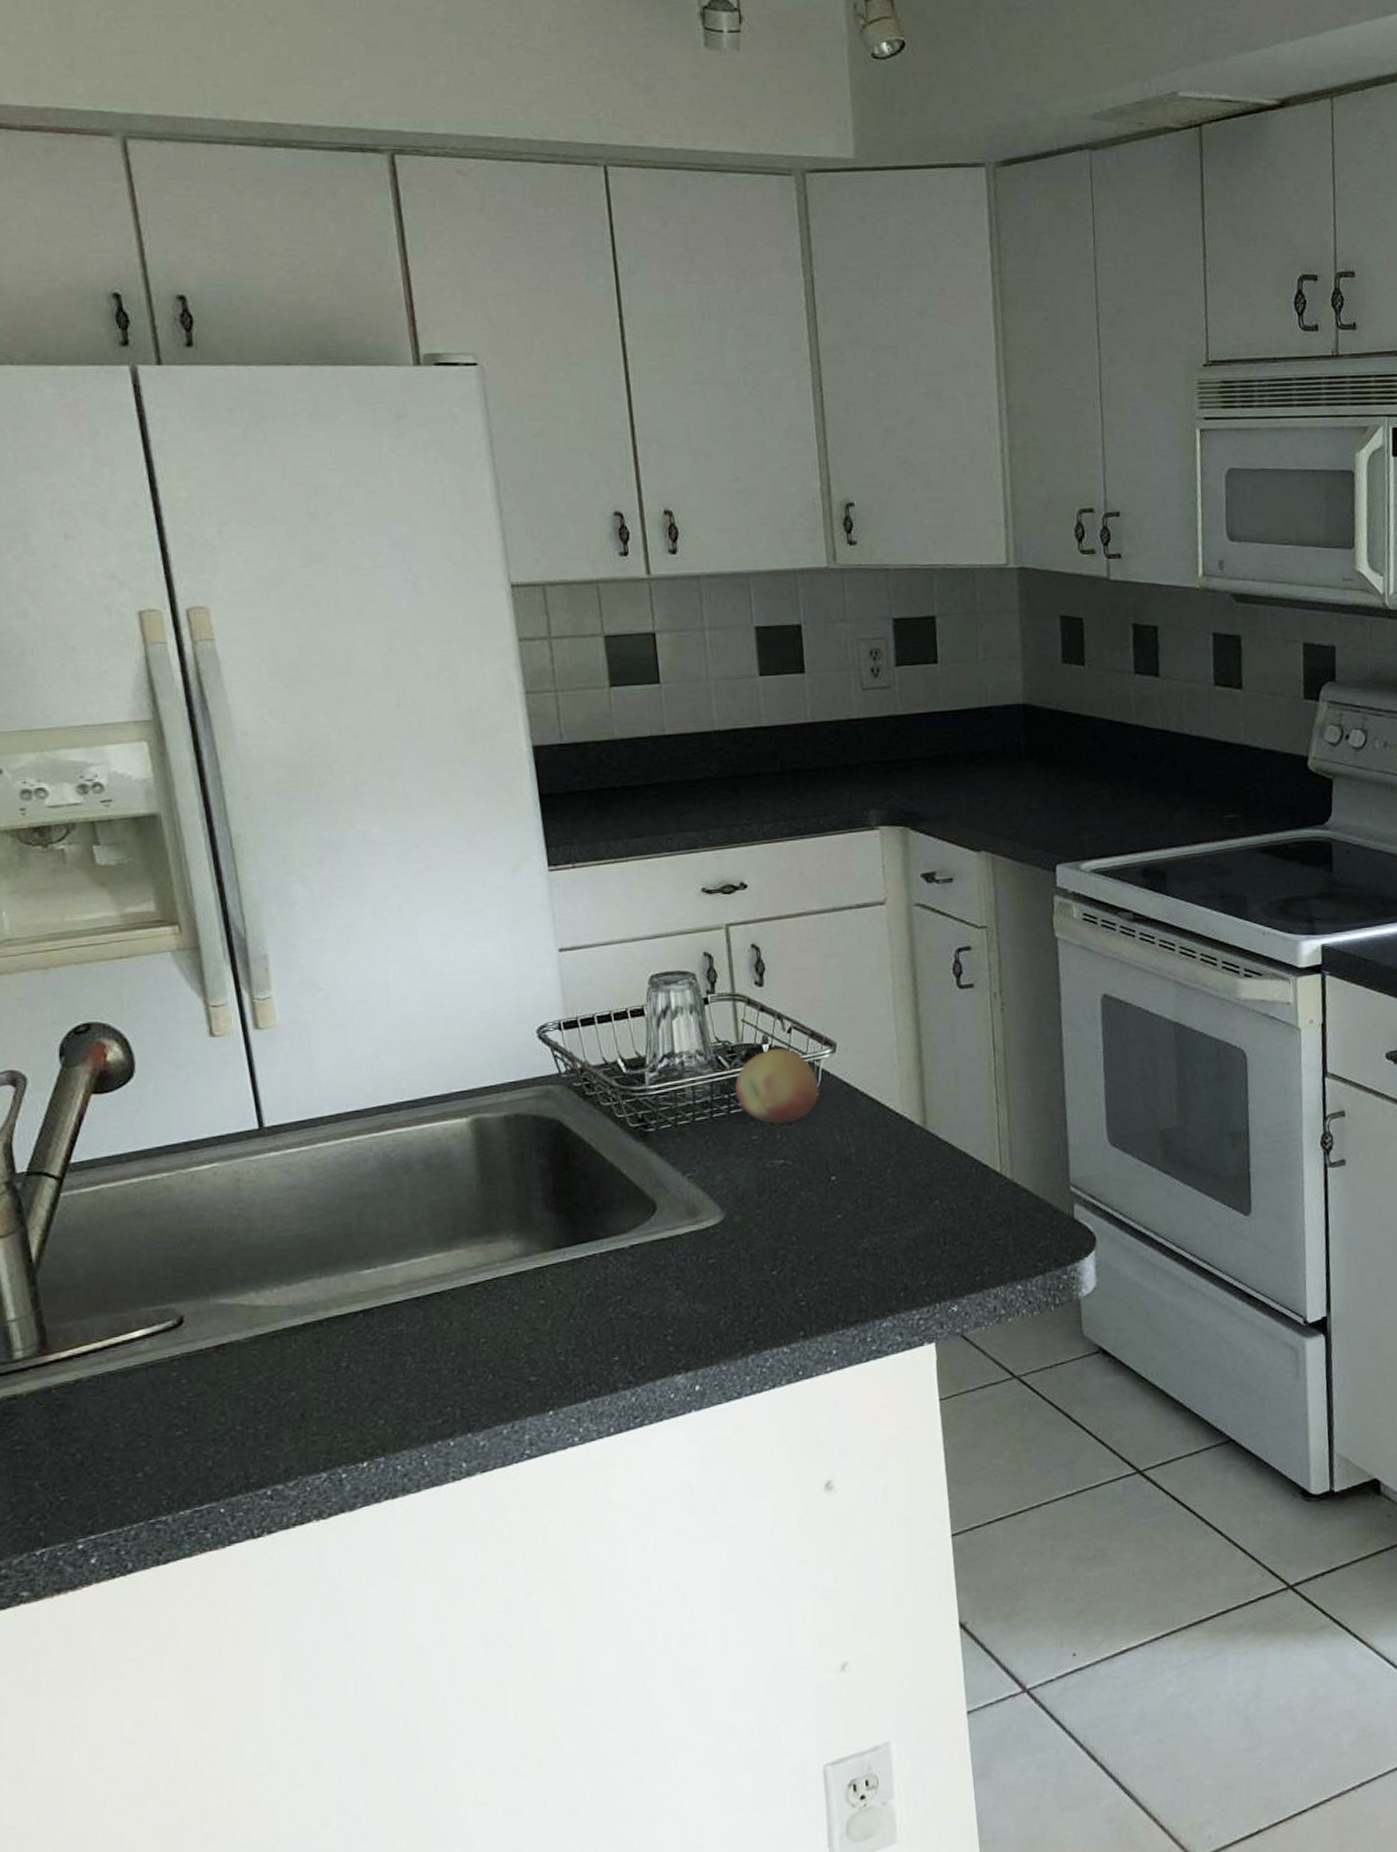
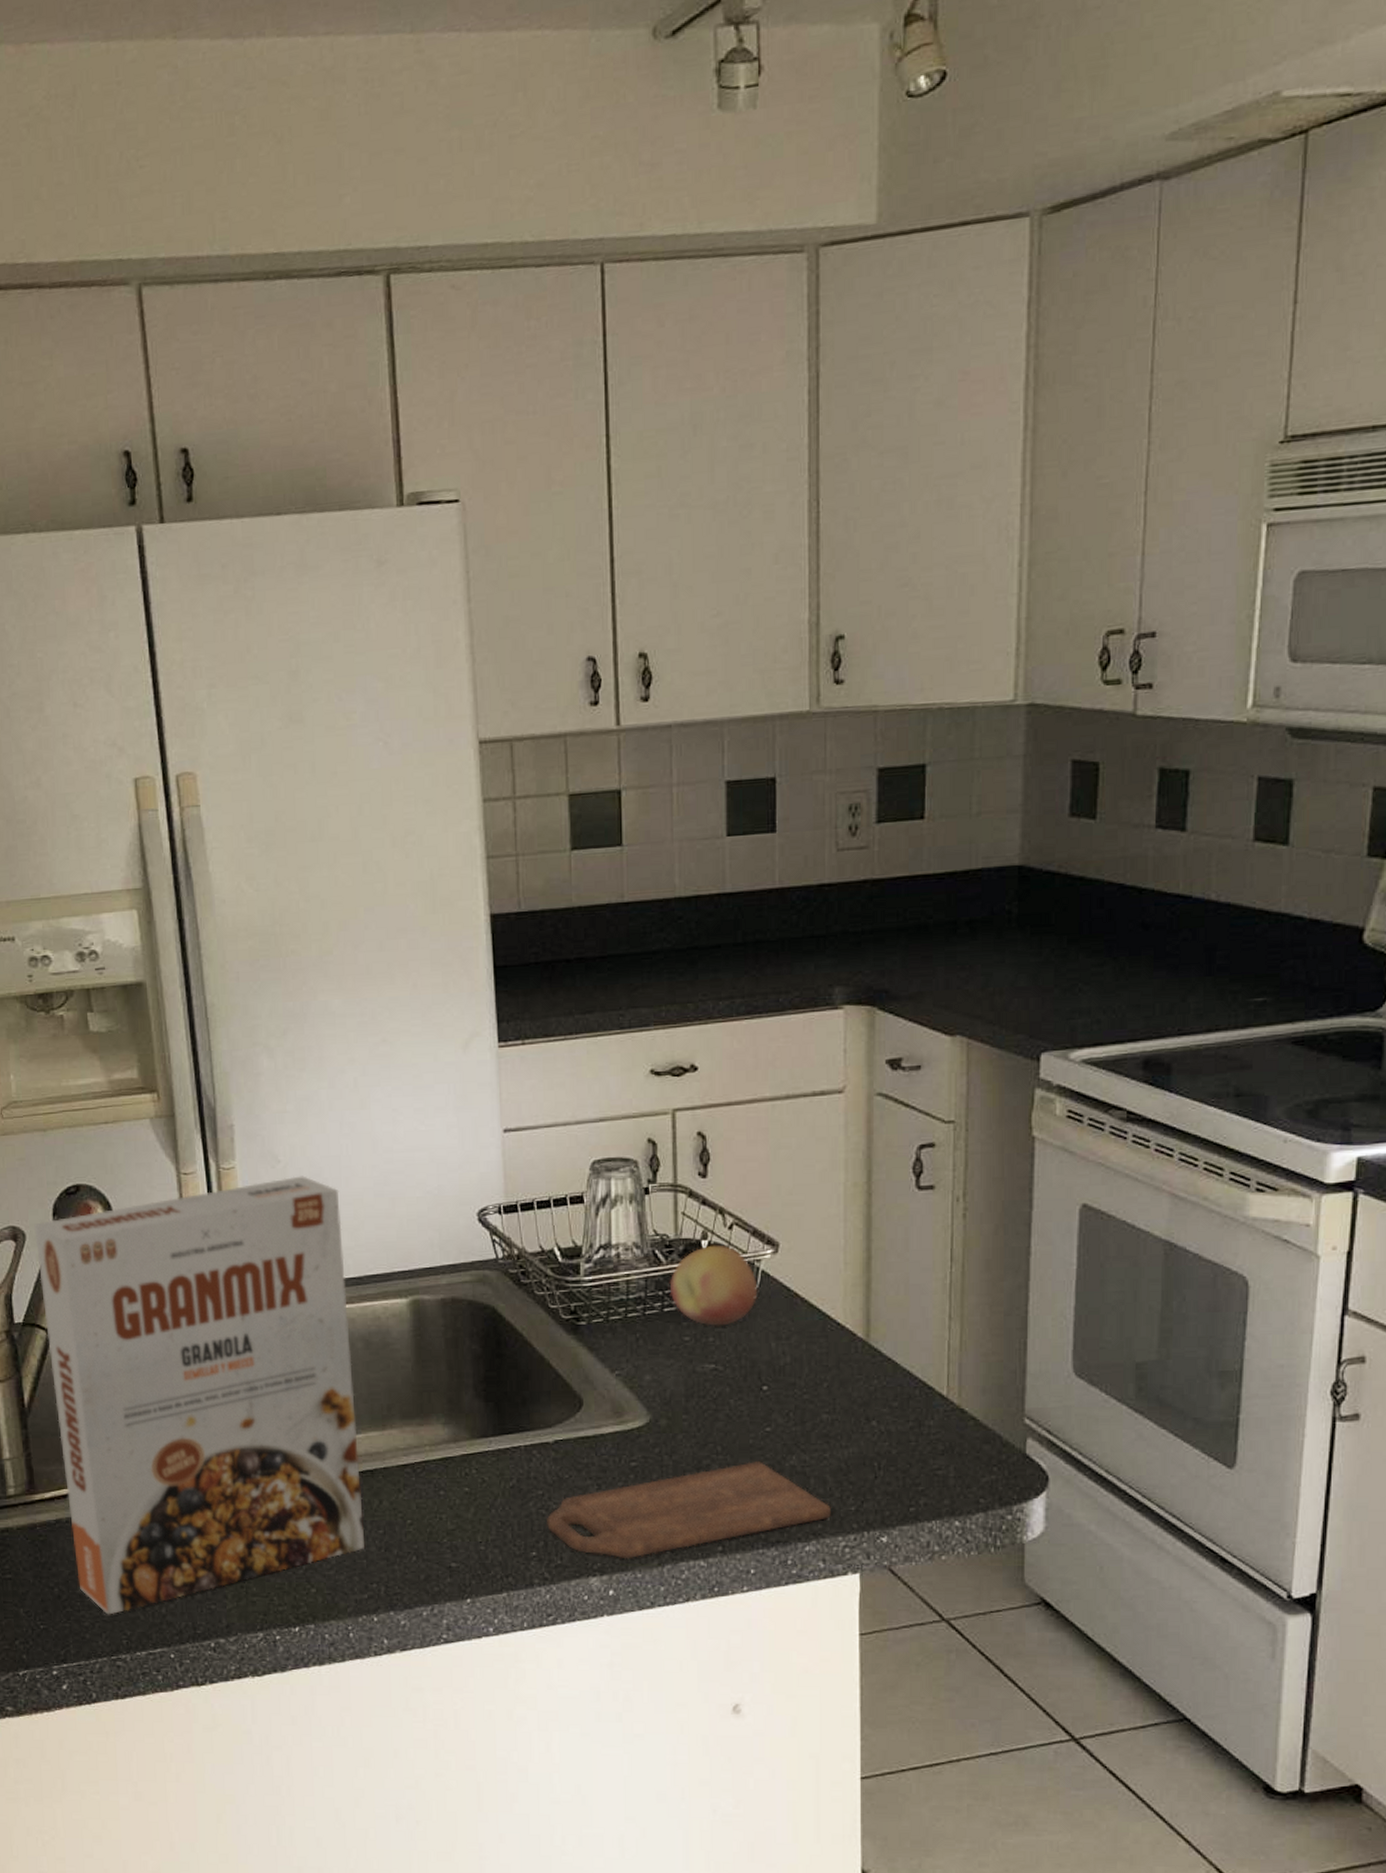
cereal box: none [36,1002,437,1476] -> present [33,1176,366,1615]
cutting board: none [627,1247,904,1354] -> present [547,1462,831,1560]

